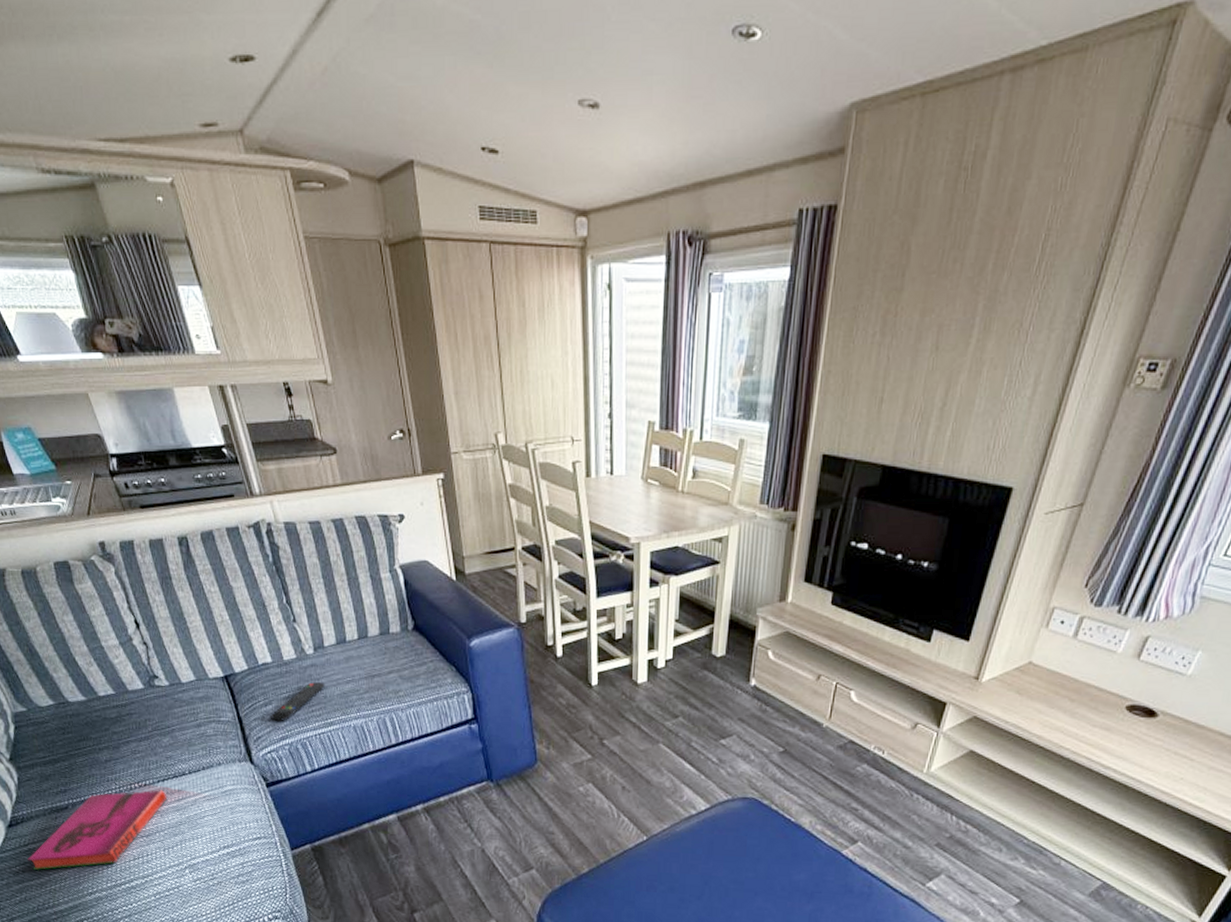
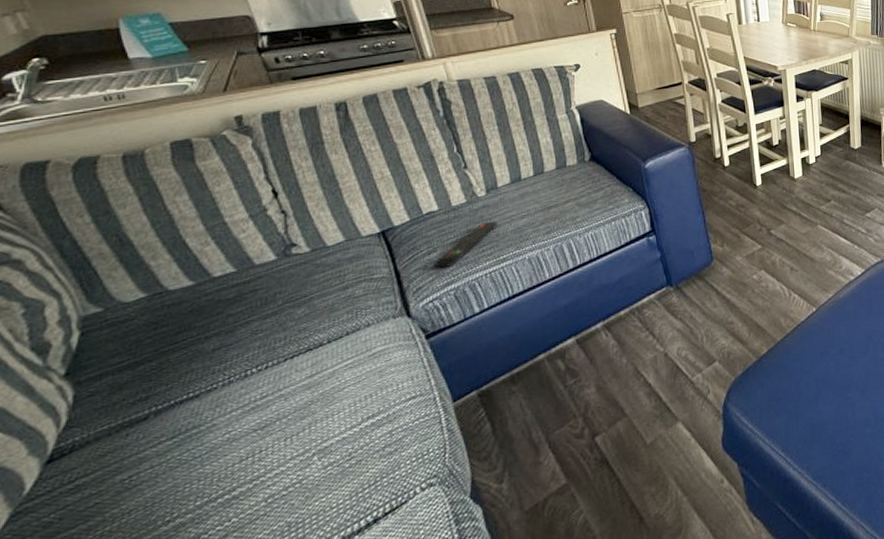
hardback book: present [27,790,167,870] -> none [71,369,295,512]

